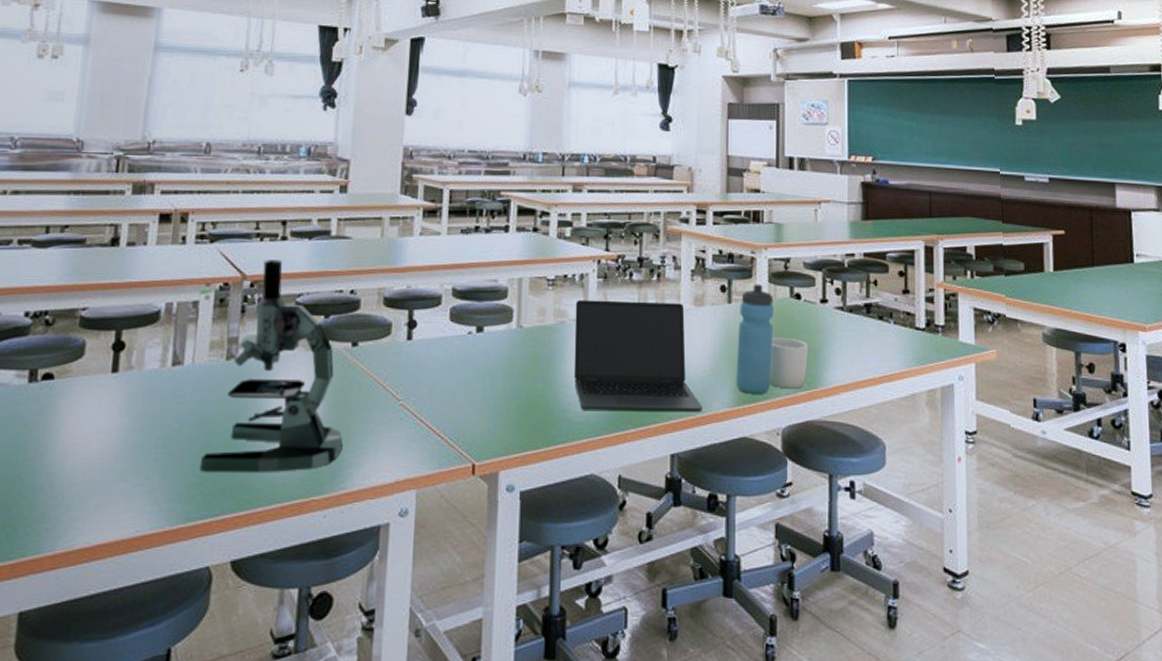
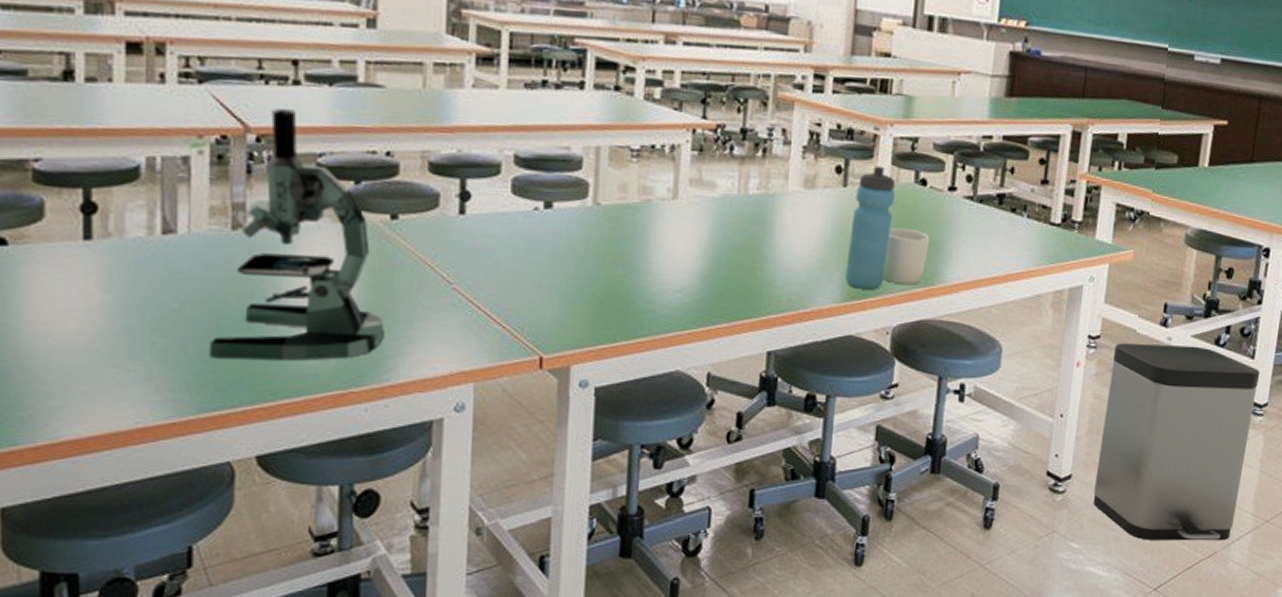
laptop: present [573,300,702,413] -> none [659,175,806,308]
pedal bin: none [991,438,1141,641] -> present [1093,343,1261,541]

